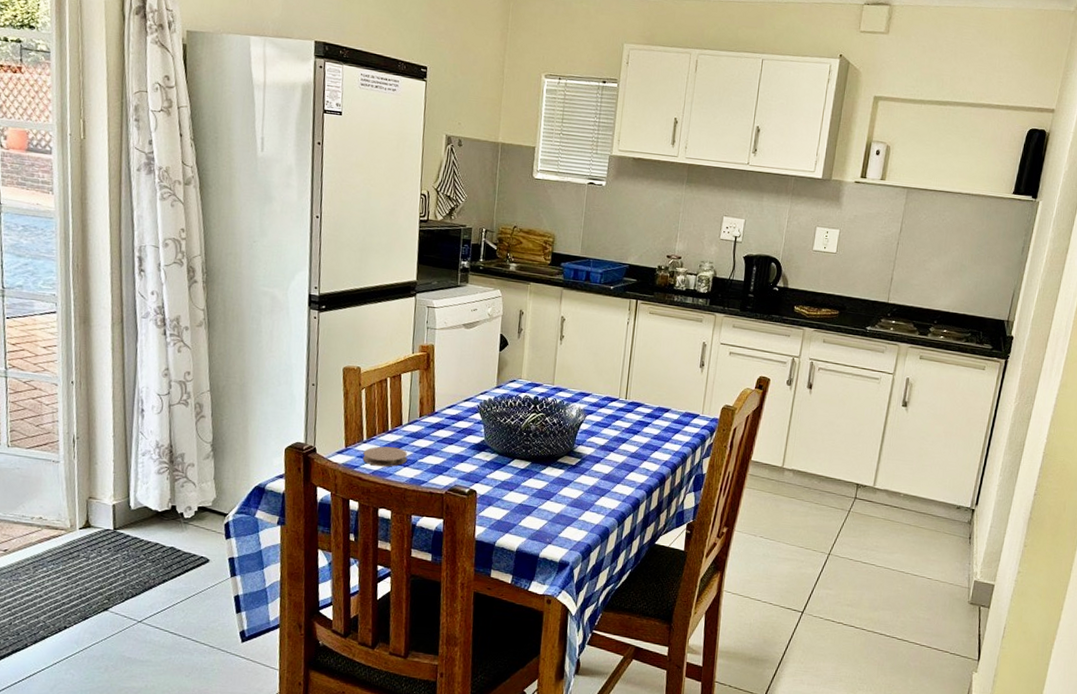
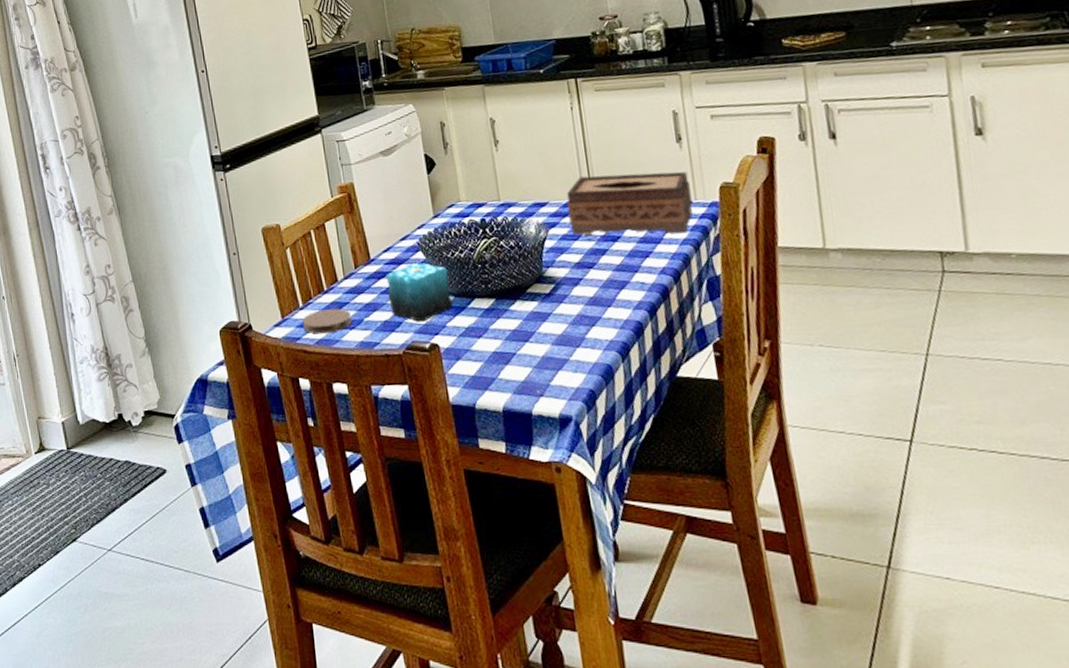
candle: none [442,421,498,471] -> present [387,262,453,322]
tissue box: none [604,379,702,438] -> present [567,171,693,236]

